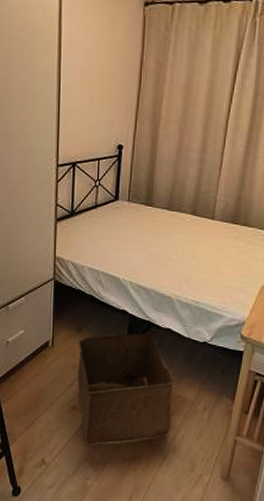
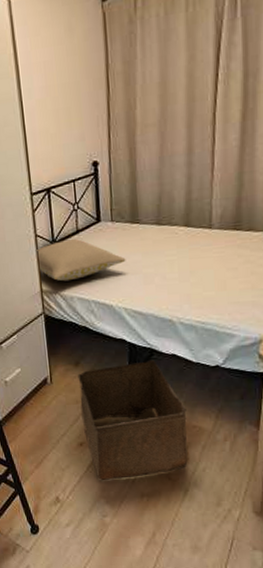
pillow: none [54,212,137,251] -> present [35,238,126,282]

